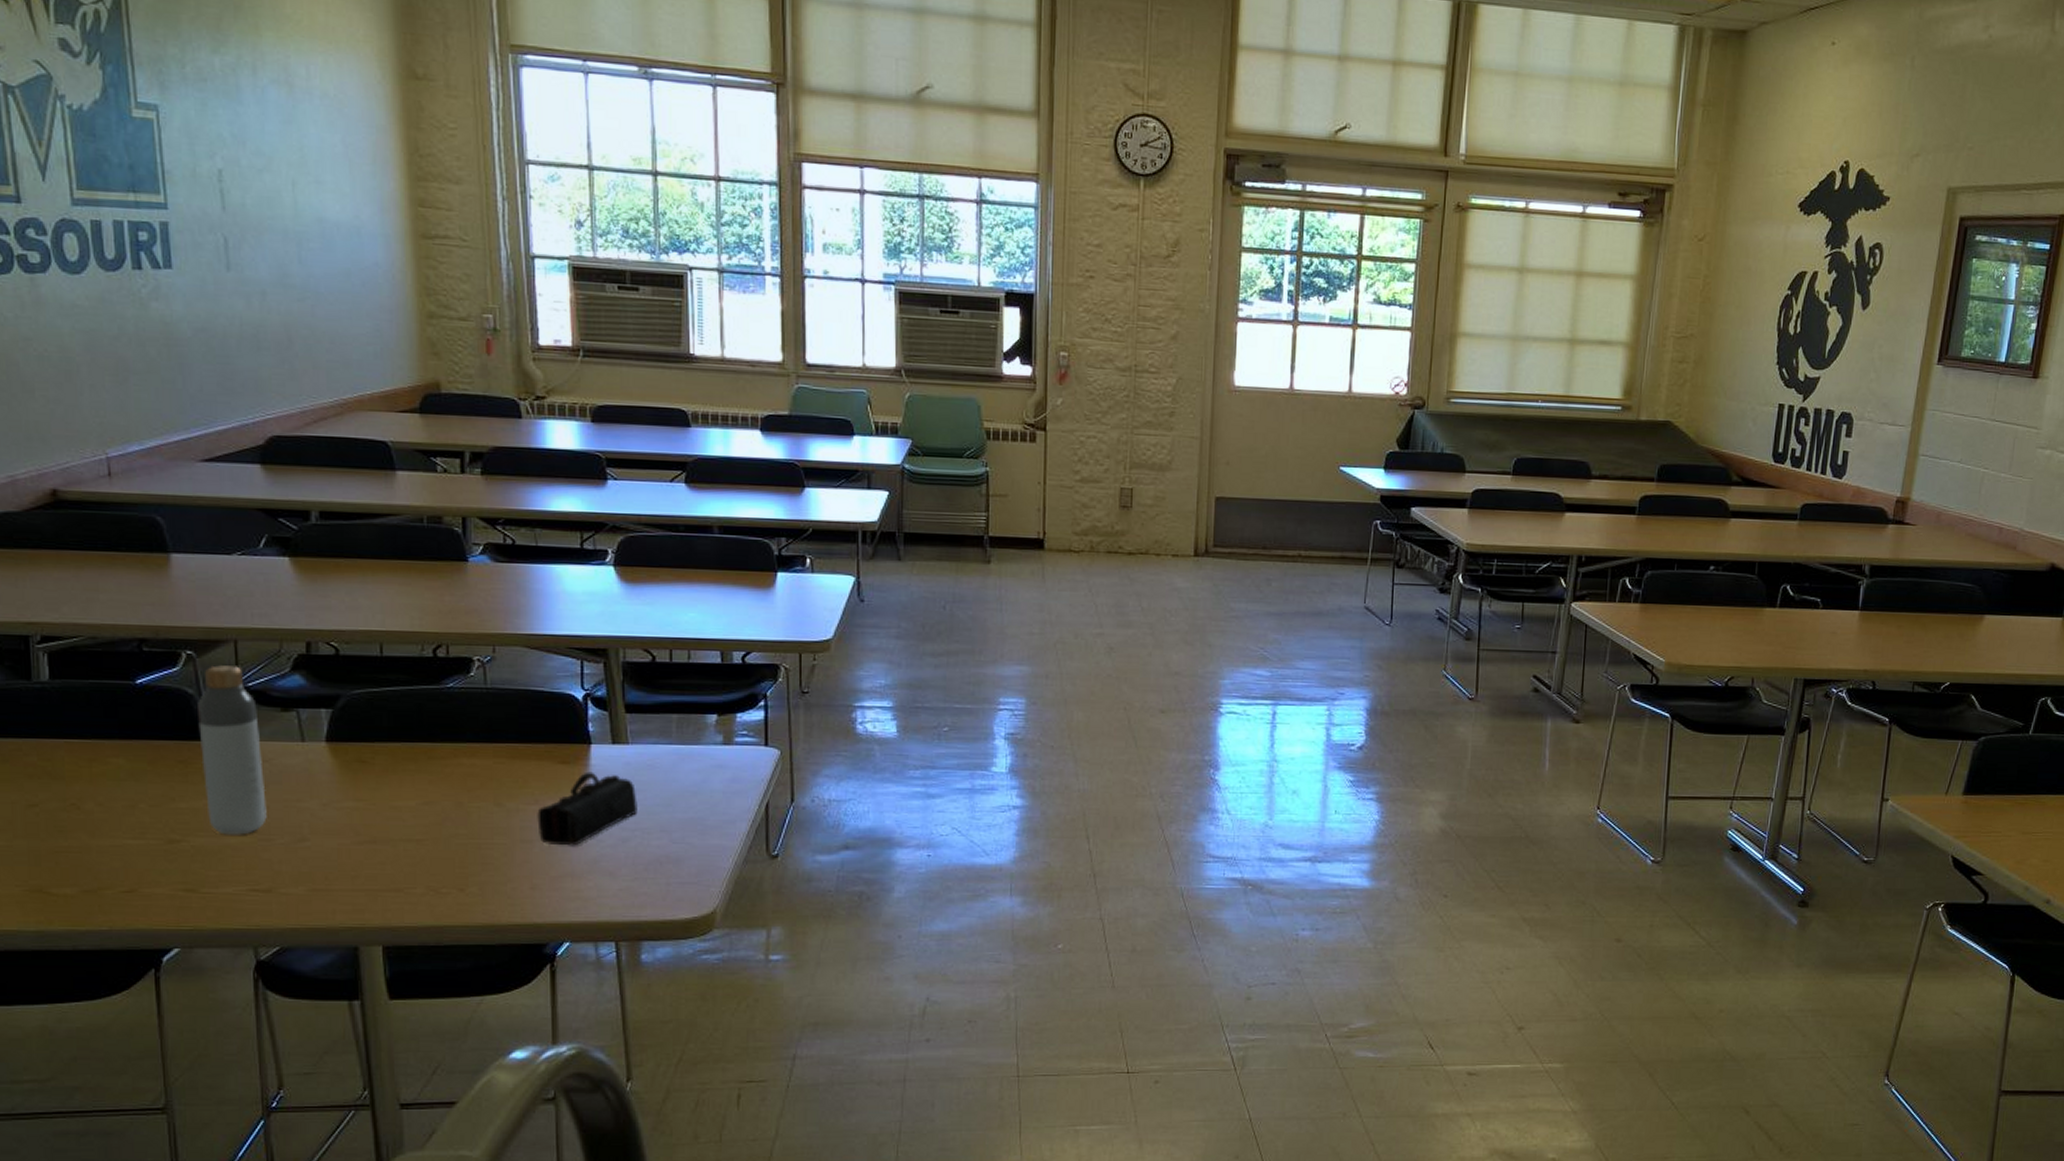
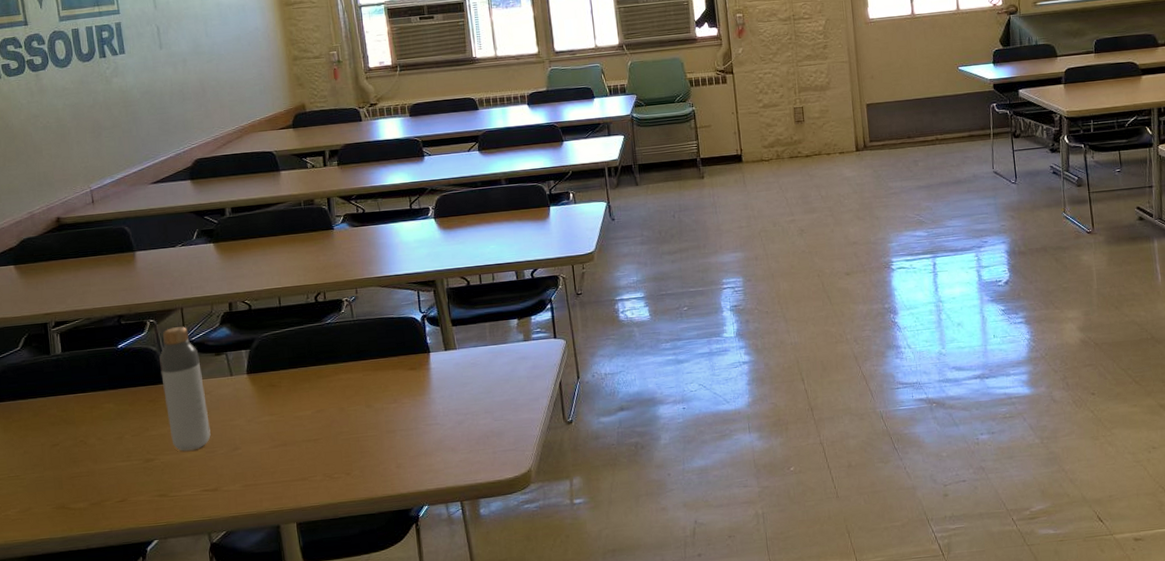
pencil case: present [537,771,637,846] -> none [396,373,467,433]

